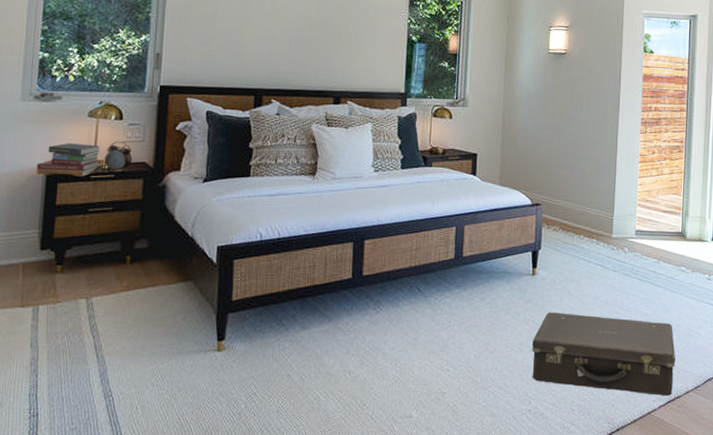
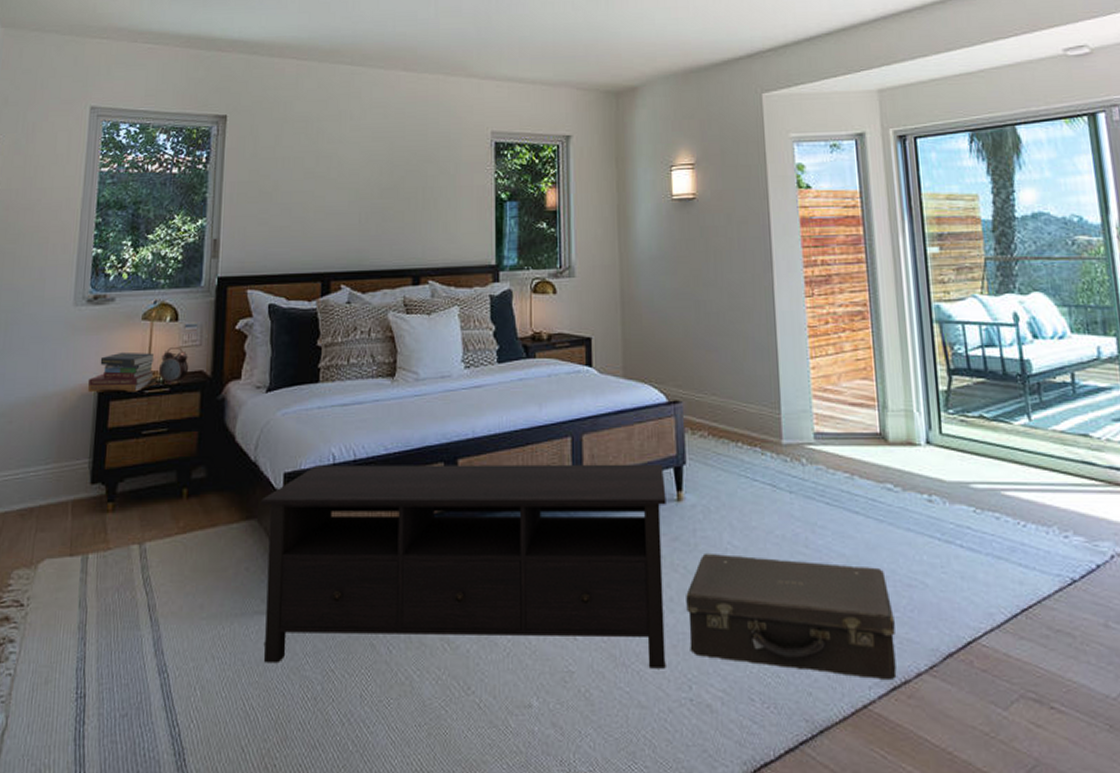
storage bench: none [197,241,525,390] -> present [261,464,666,669]

